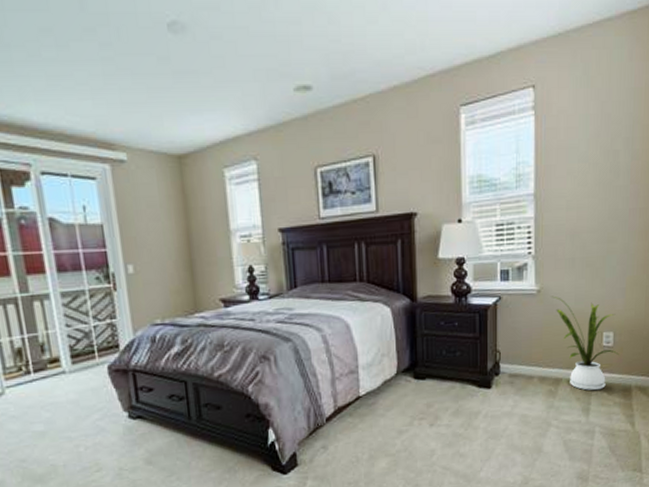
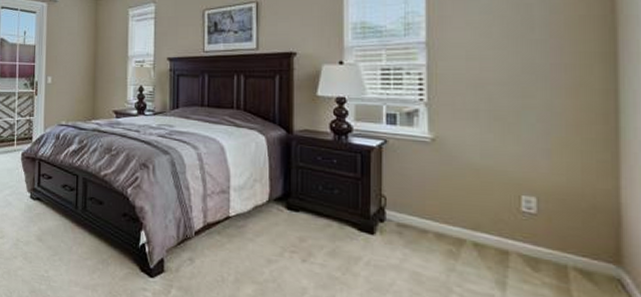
house plant: present [551,296,619,391] -> none [449,146,546,263]

